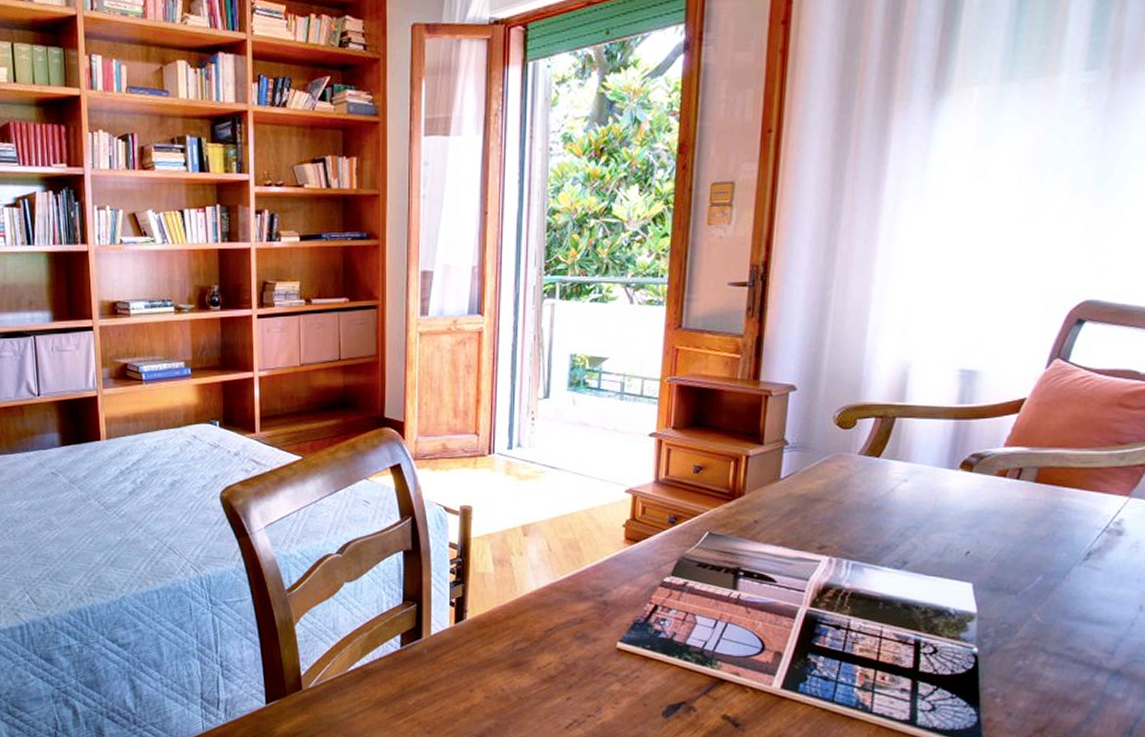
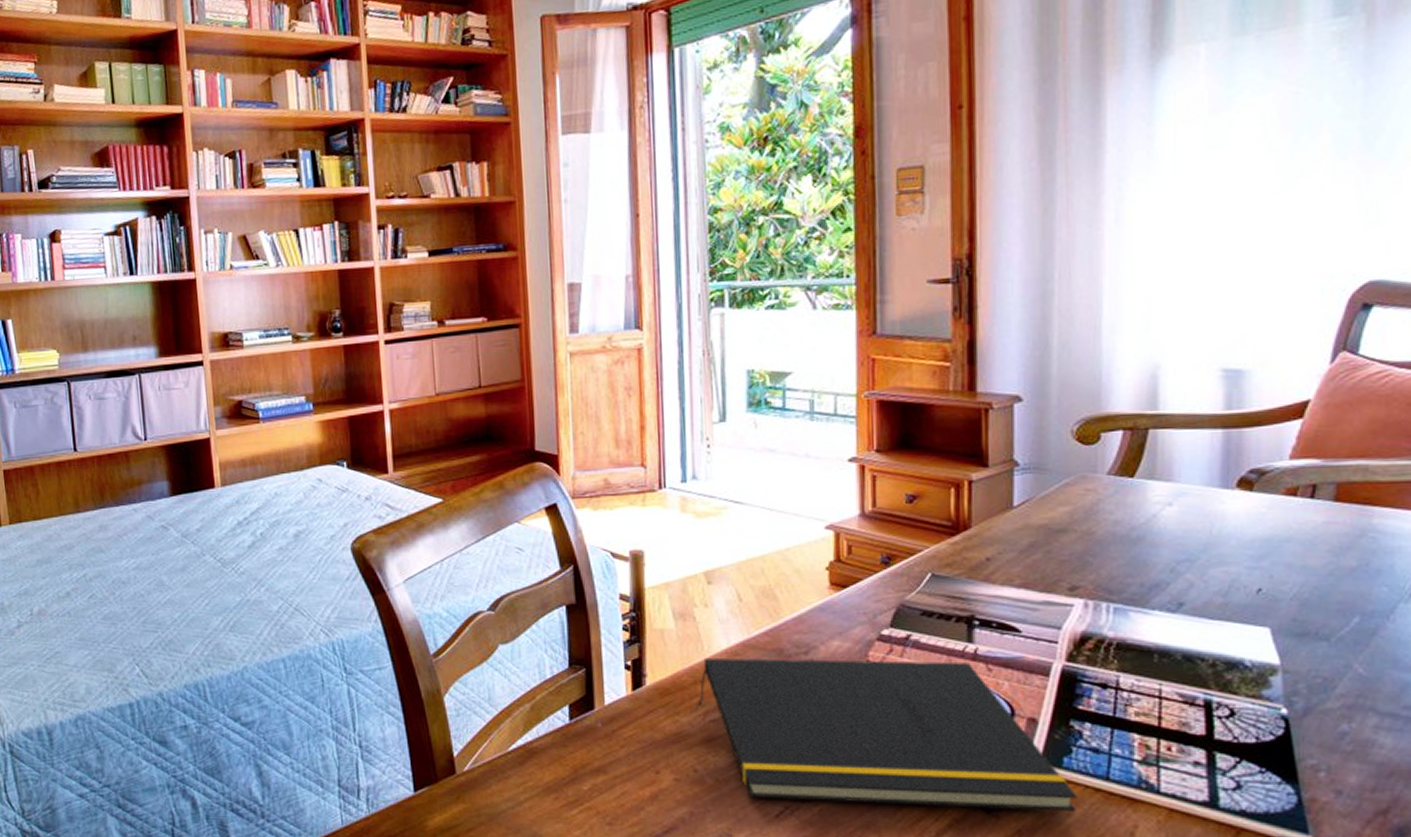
notepad: none [509,598,808,727] -> present [699,658,1078,811]

